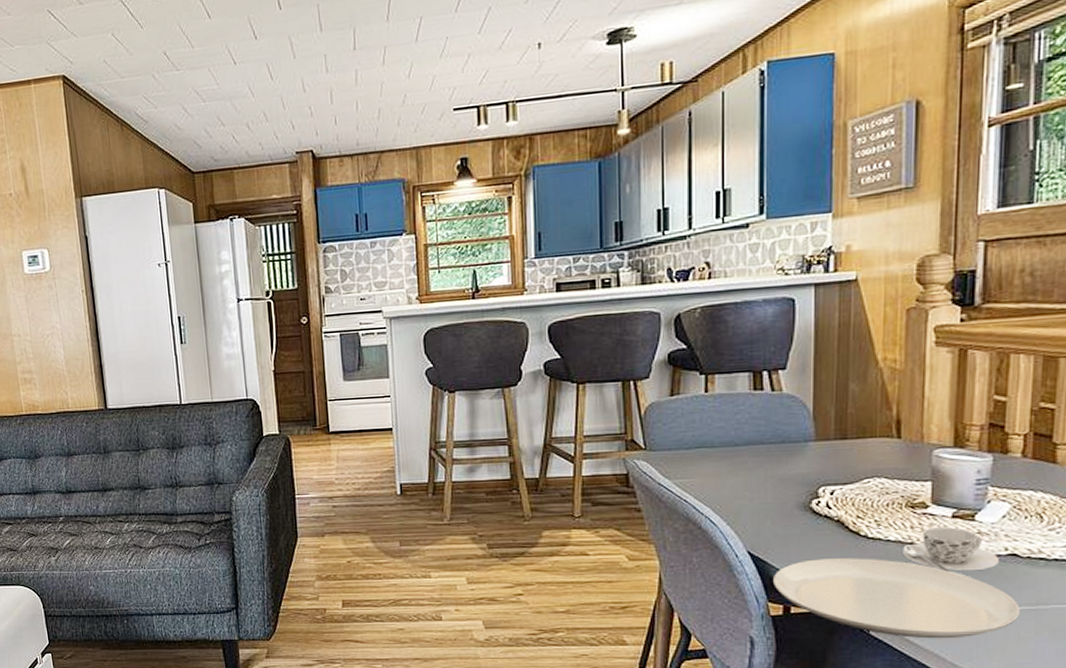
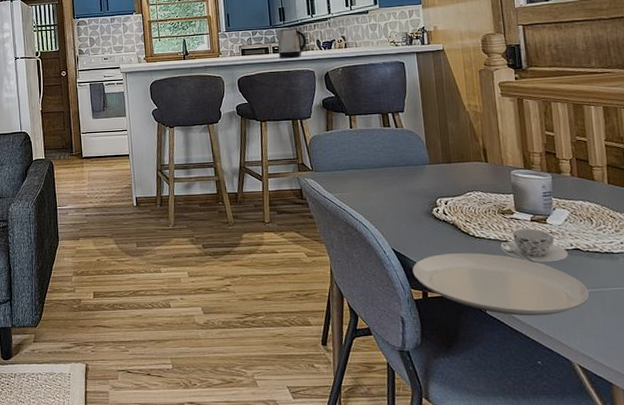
kettle: none [608,250,653,296] -> present [276,27,307,59]

